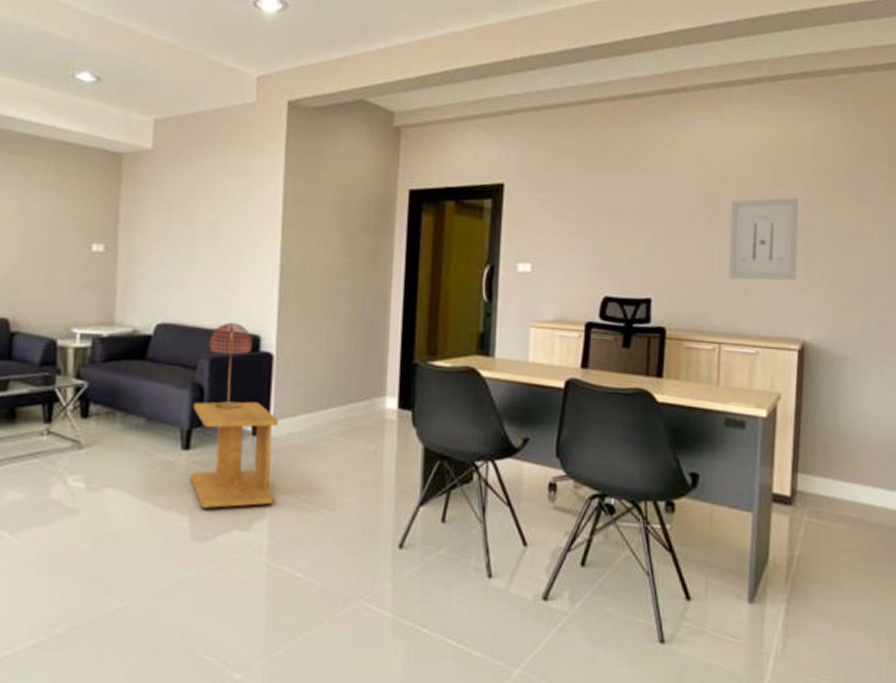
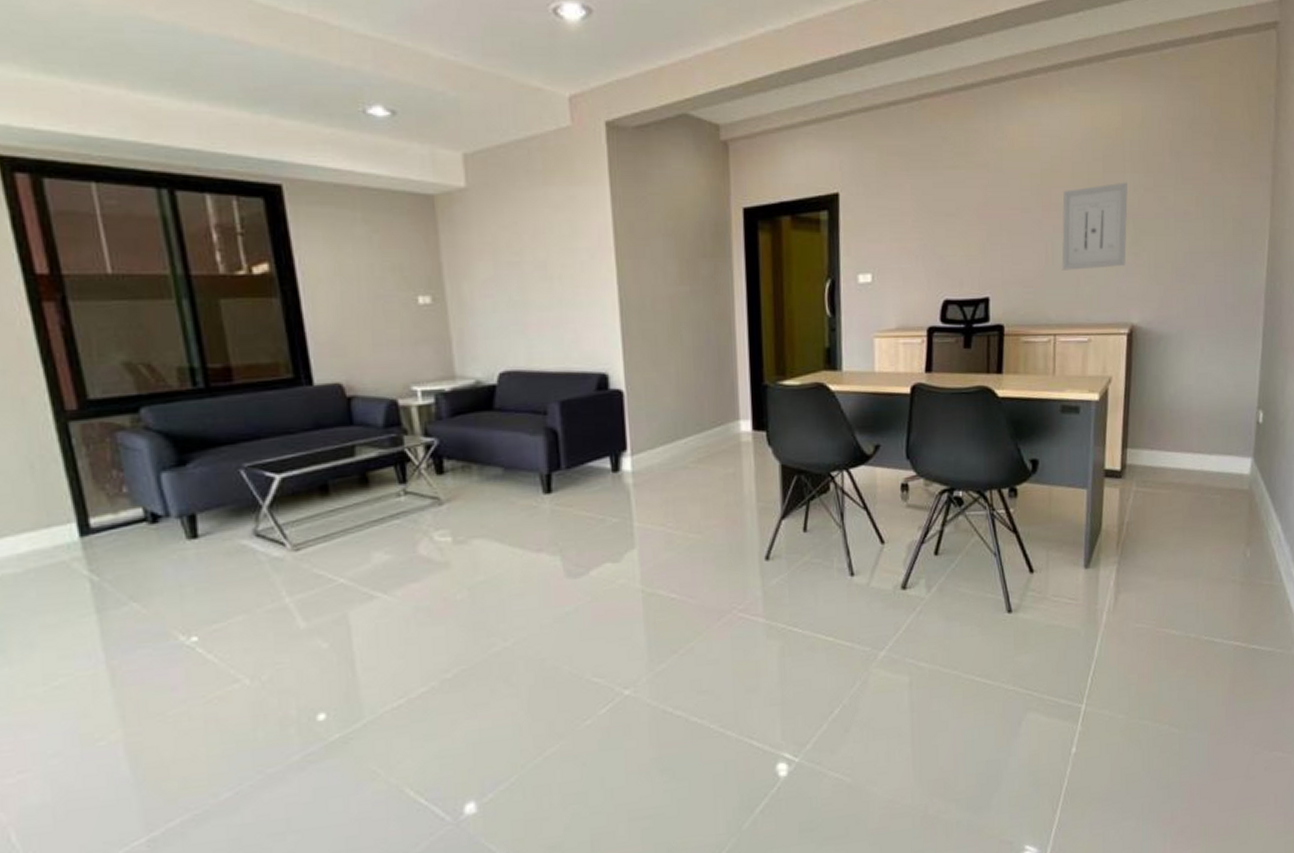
side table: present [189,401,279,508] -> none [548,439,642,546]
table lamp: present [209,322,253,410] -> none [556,363,601,450]

